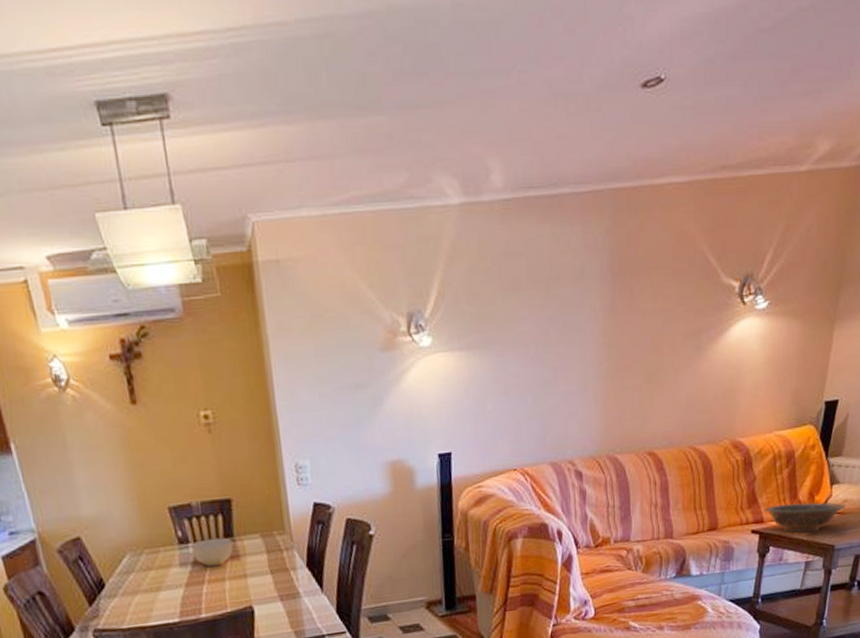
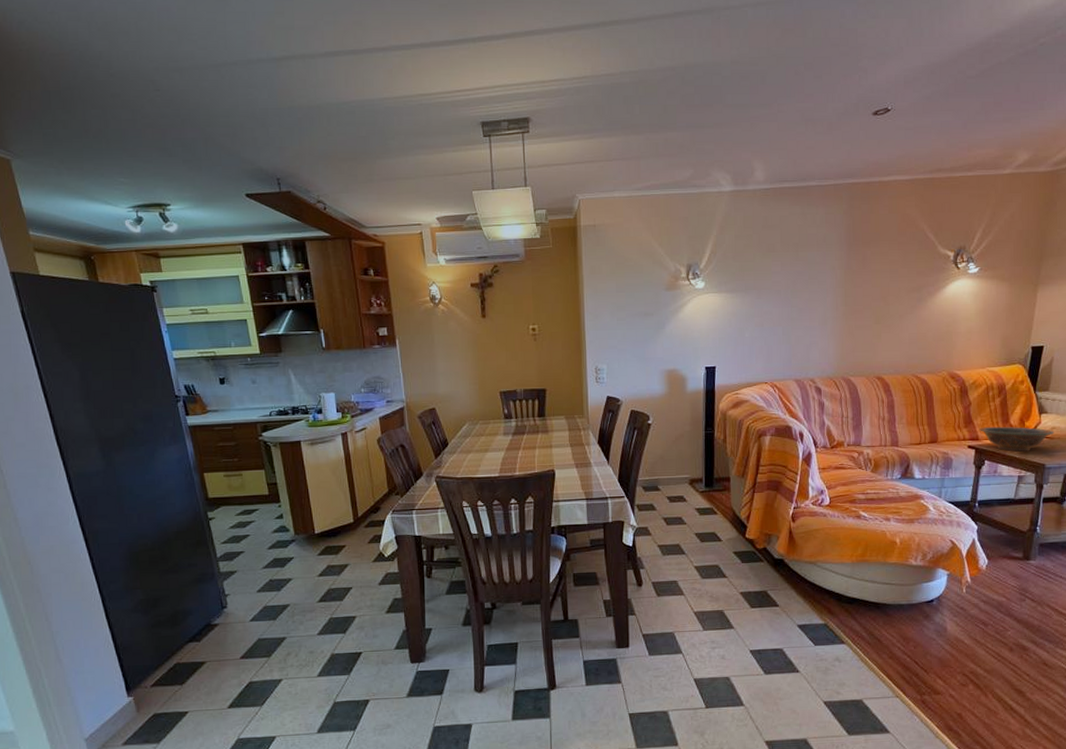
bowl: present [191,537,233,568] -> none [513,416,544,438]

